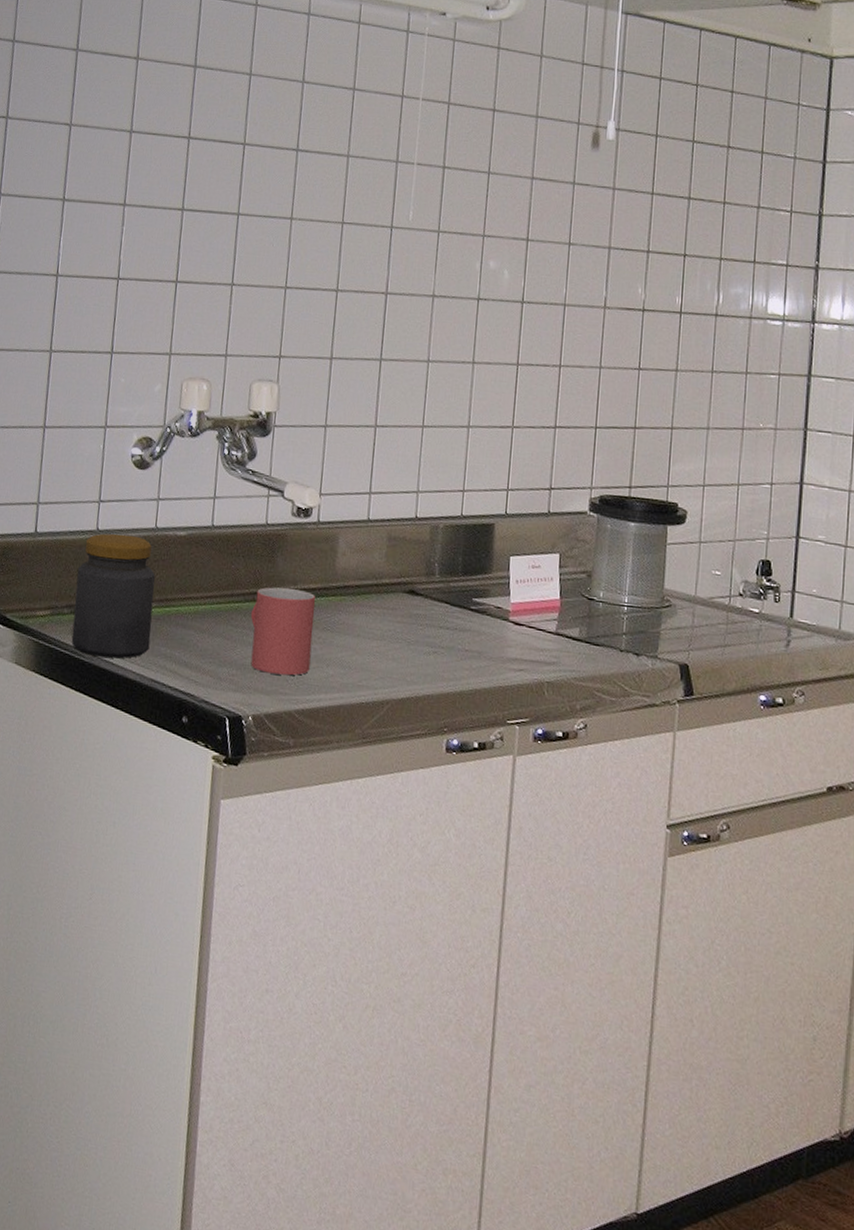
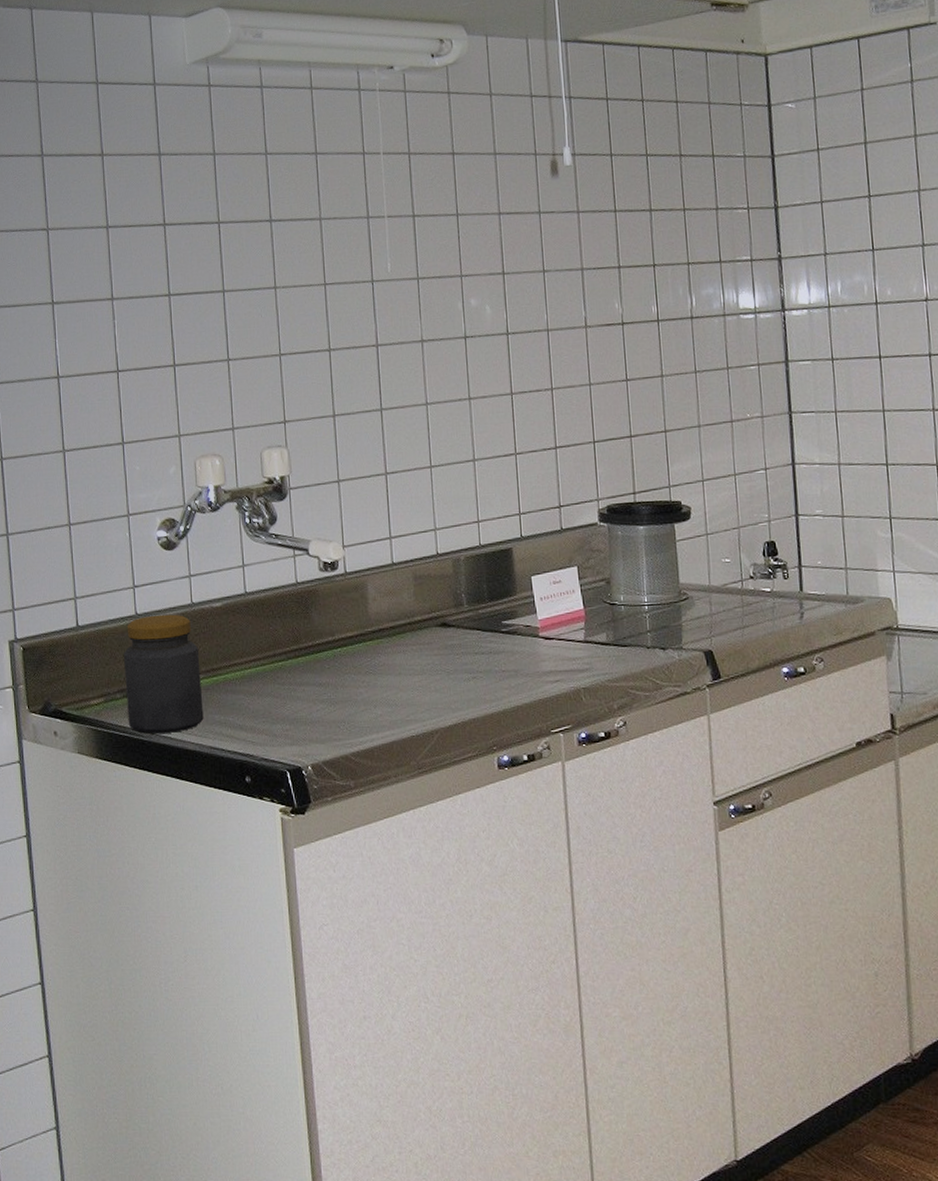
mug: present [250,587,316,676] -> none [294,640,359,723]

